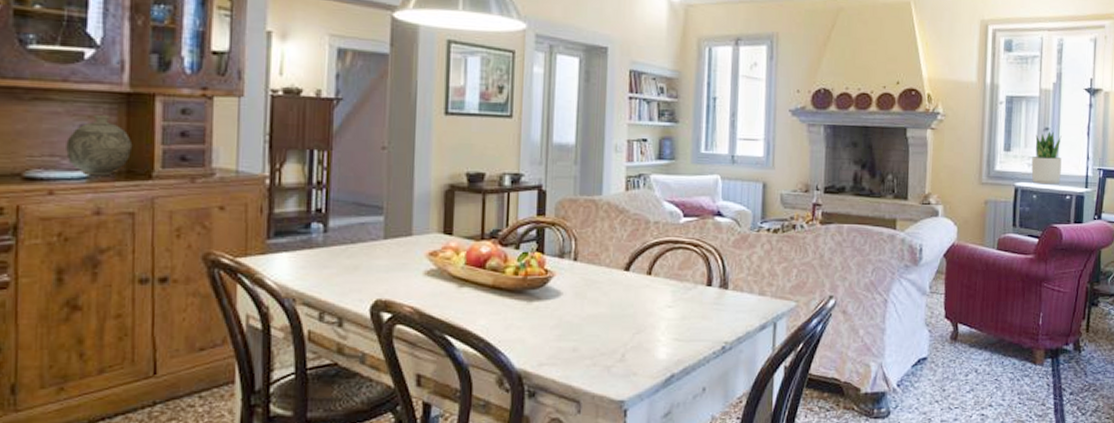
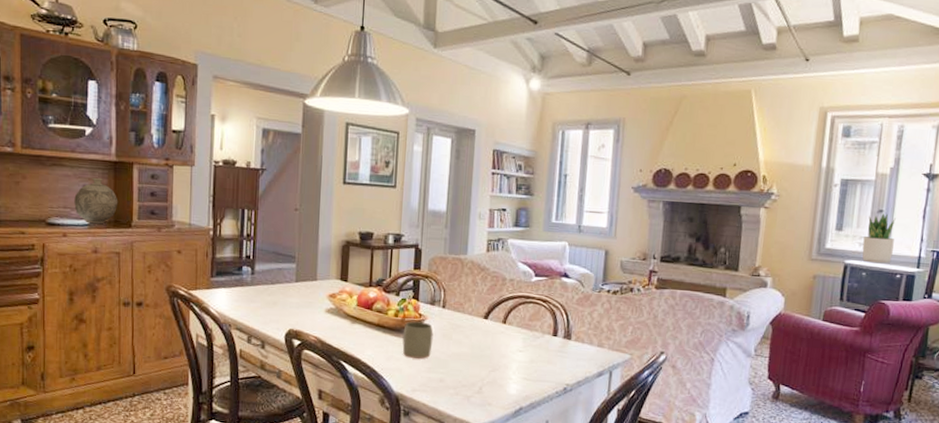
mug: none [525,279,563,325] -> present [402,321,433,359]

